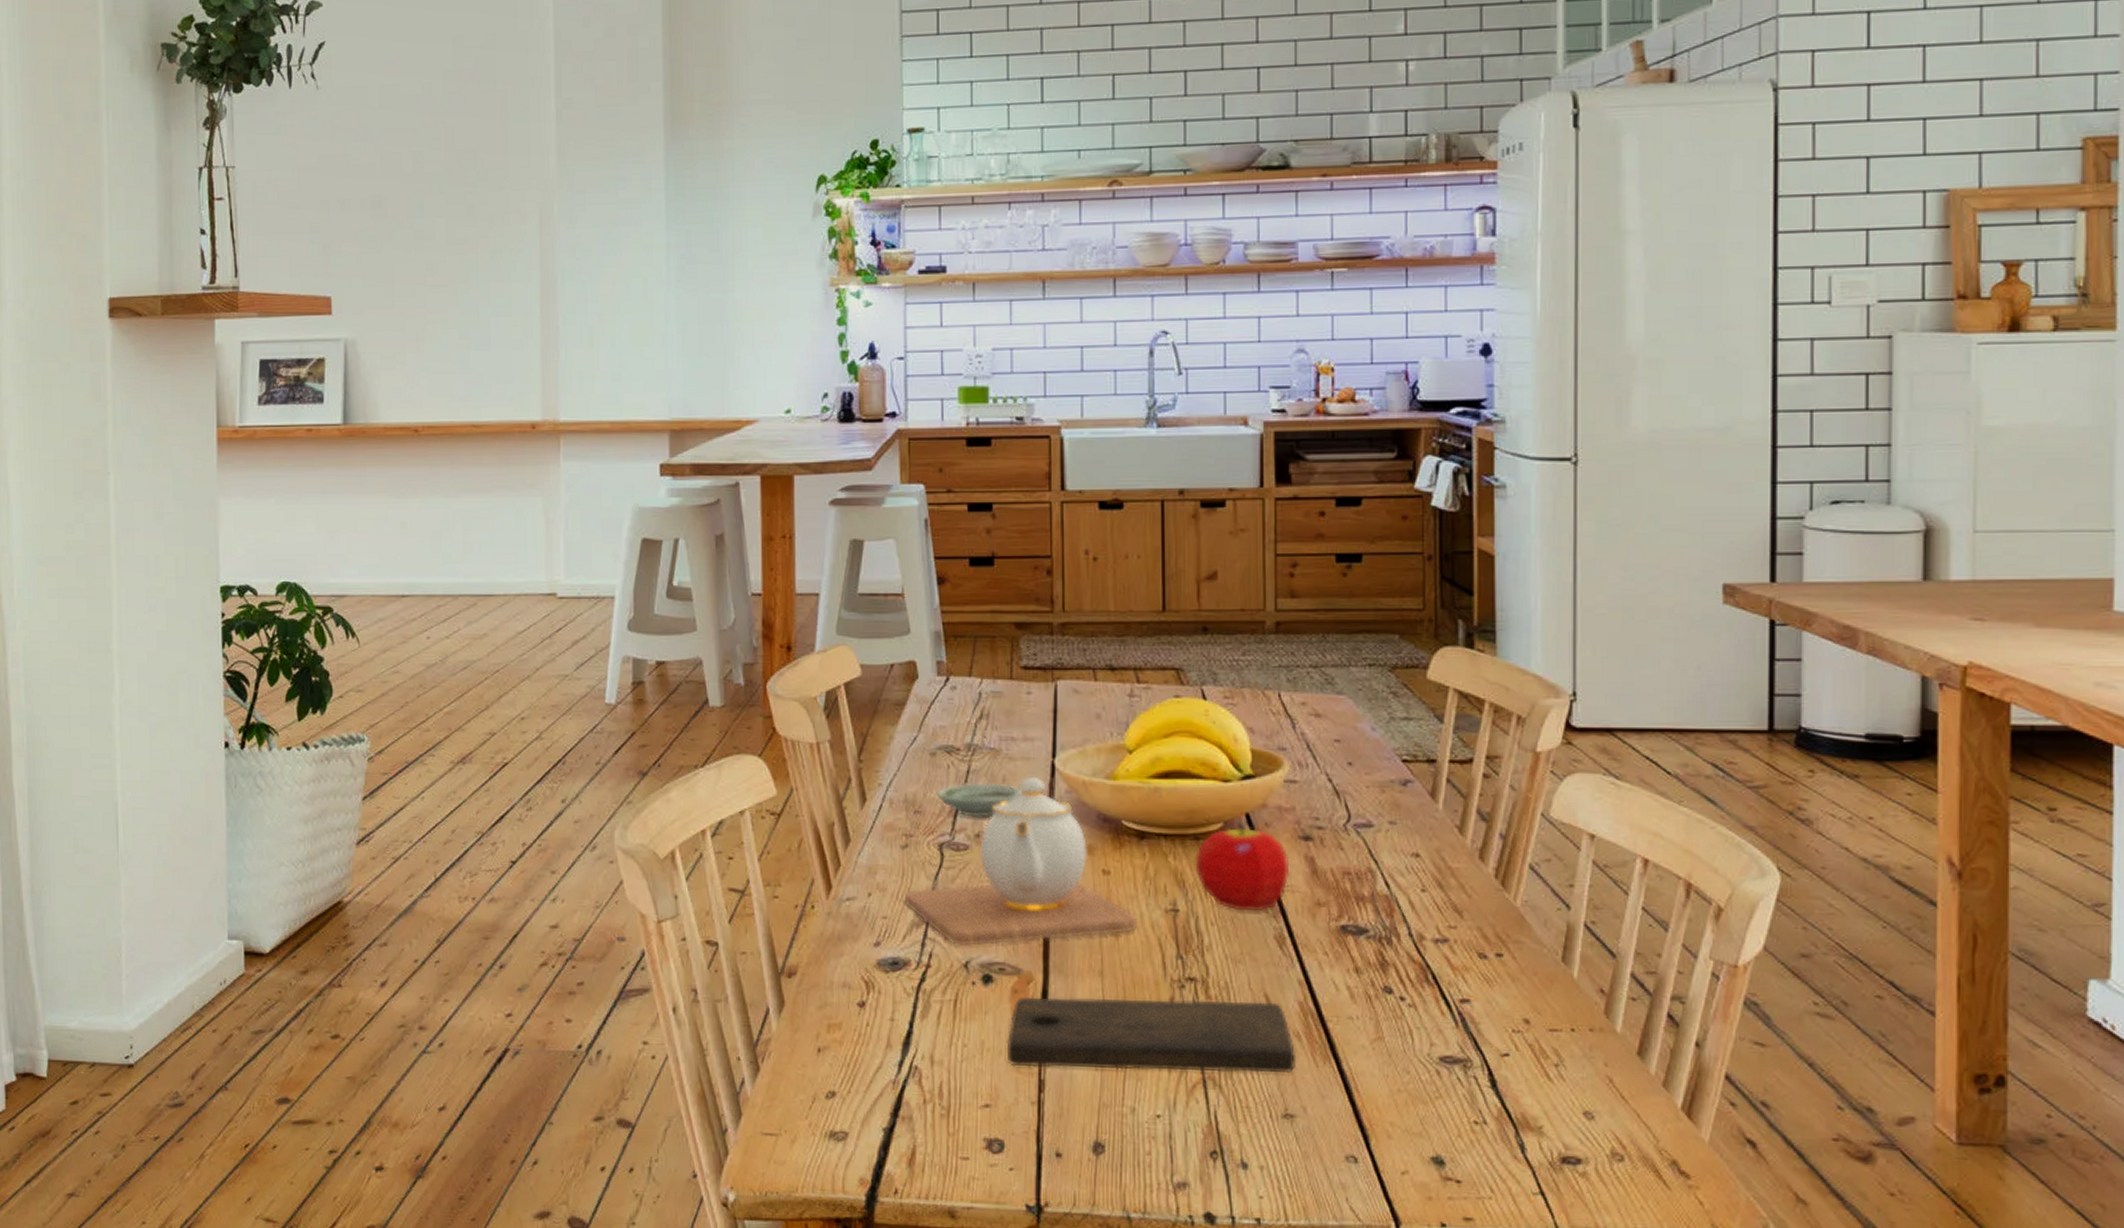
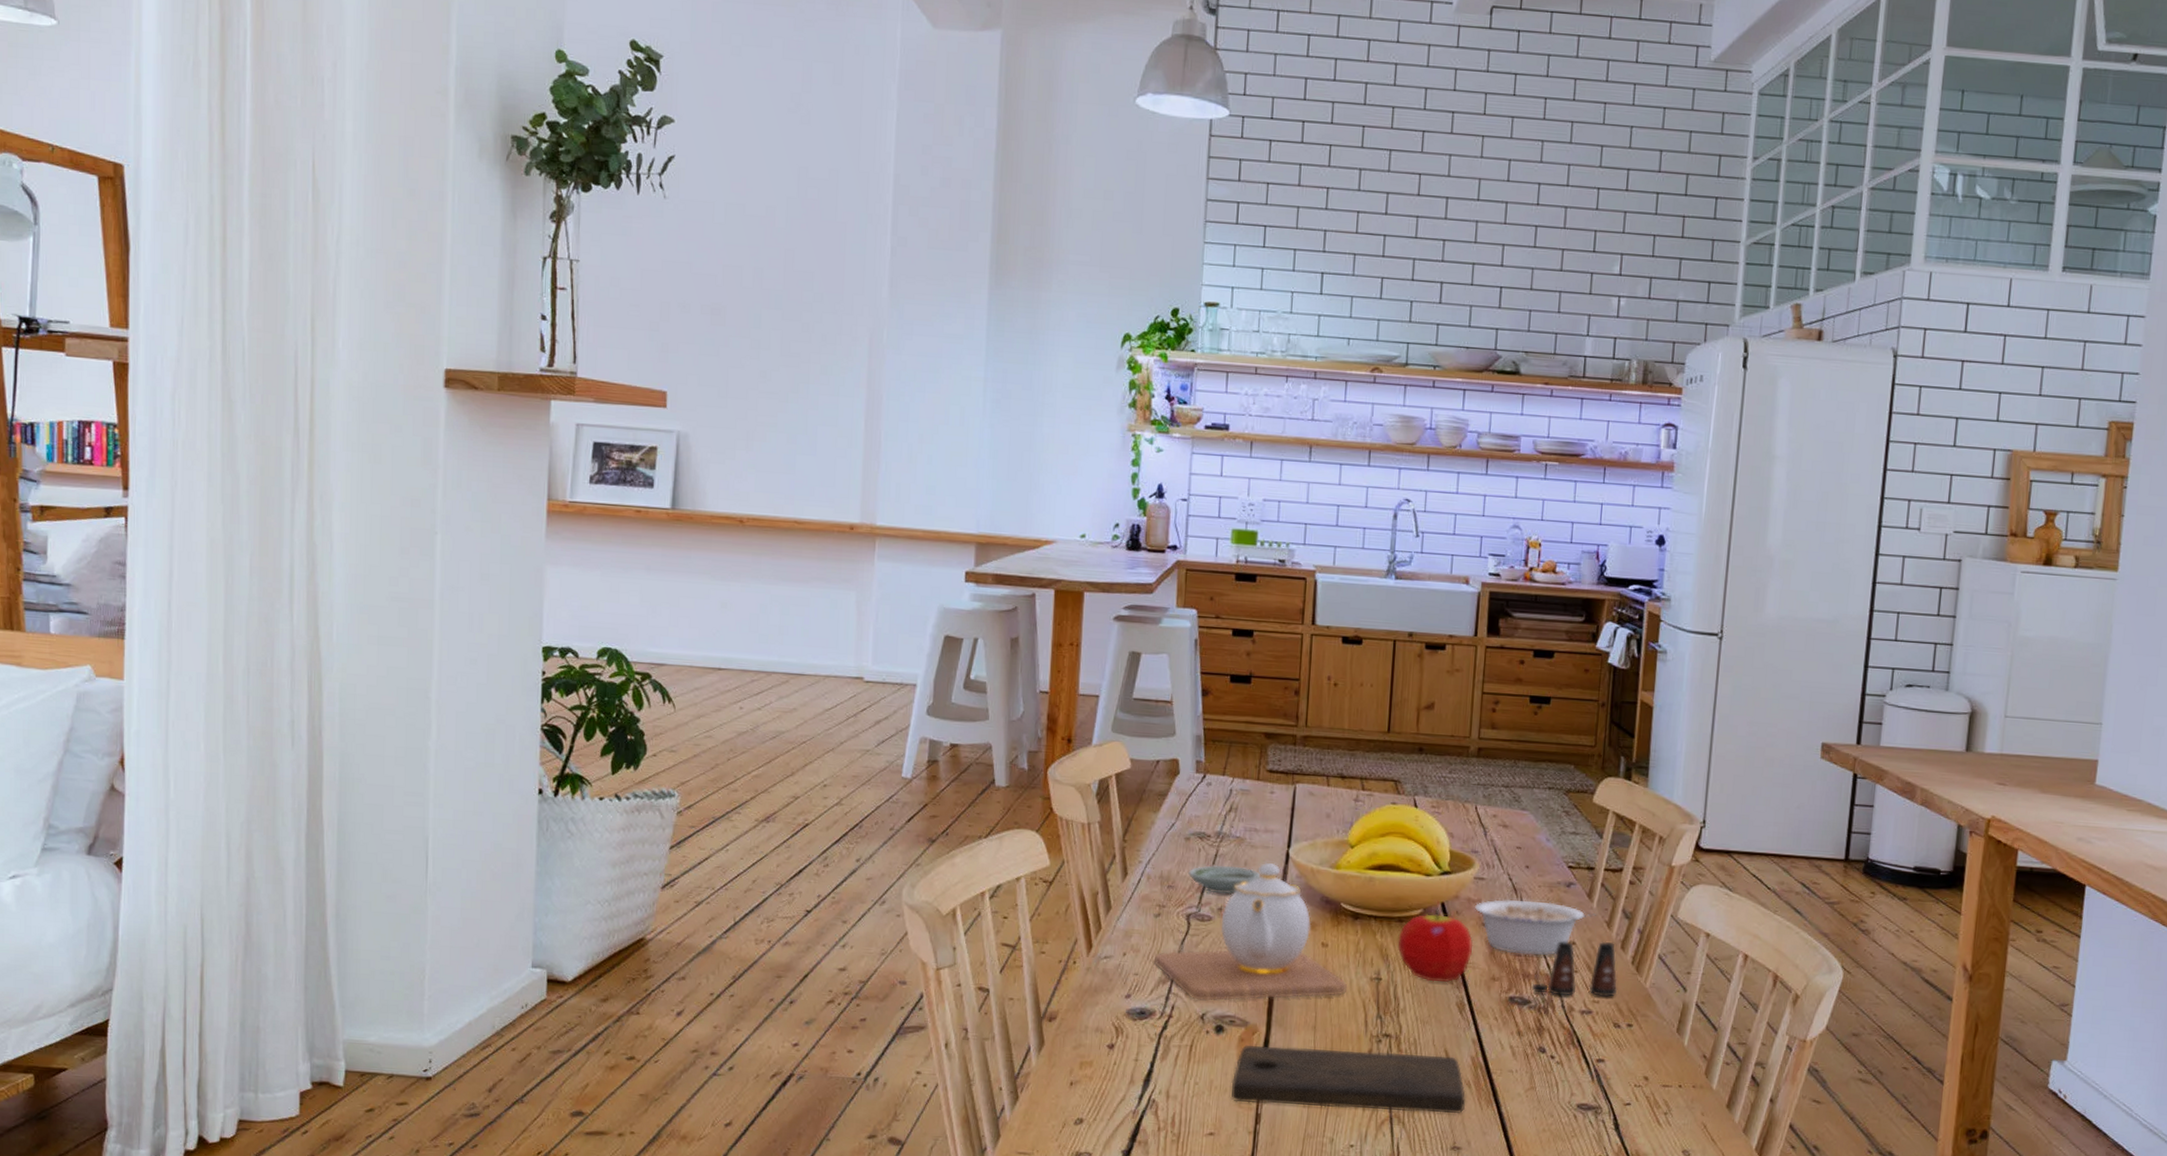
legume: none [1288,804,1443,873] -> present [1475,899,1596,956]
salt shaker: none [1369,850,1480,922] -> present [1532,941,1618,997]

